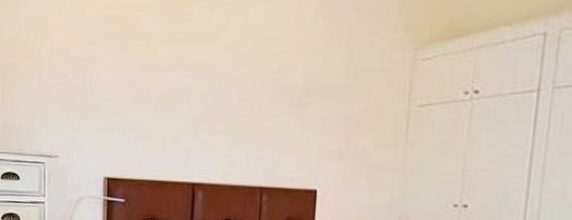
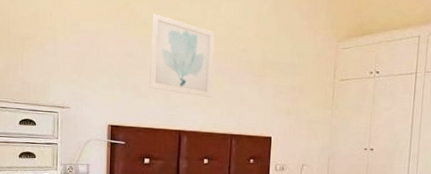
wall art: none [154,27,239,137] -> present [149,13,215,97]

